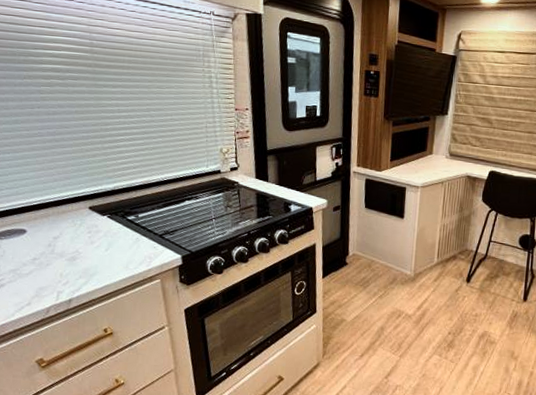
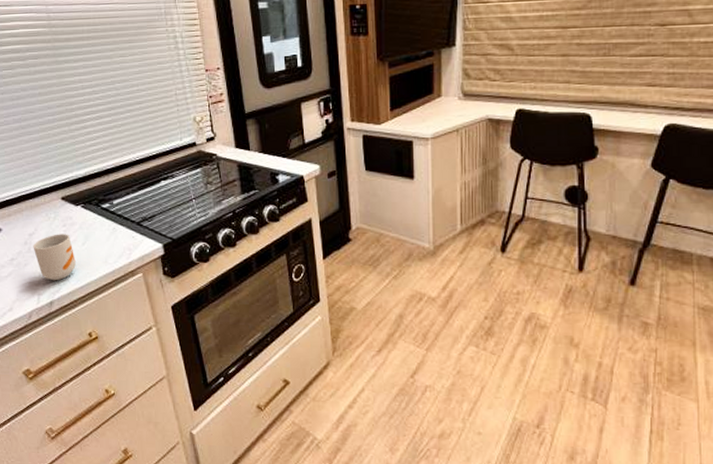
mug: none [56,239,98,281] -> present [33,234,76,281]

